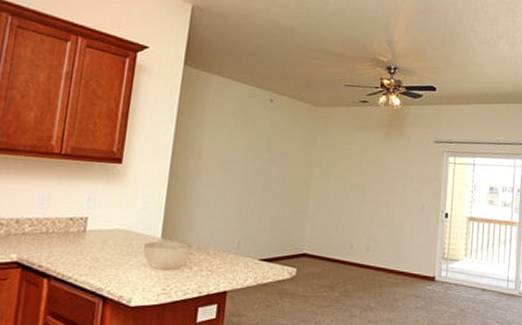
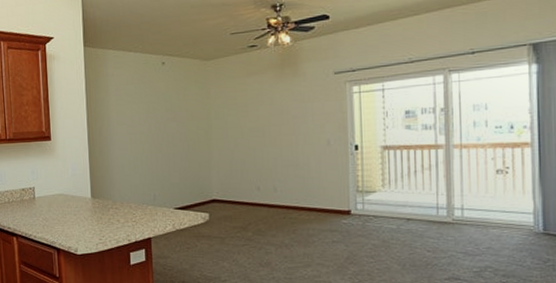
bowl: present [143,240,192,271] -> none [79,199,116,224]

